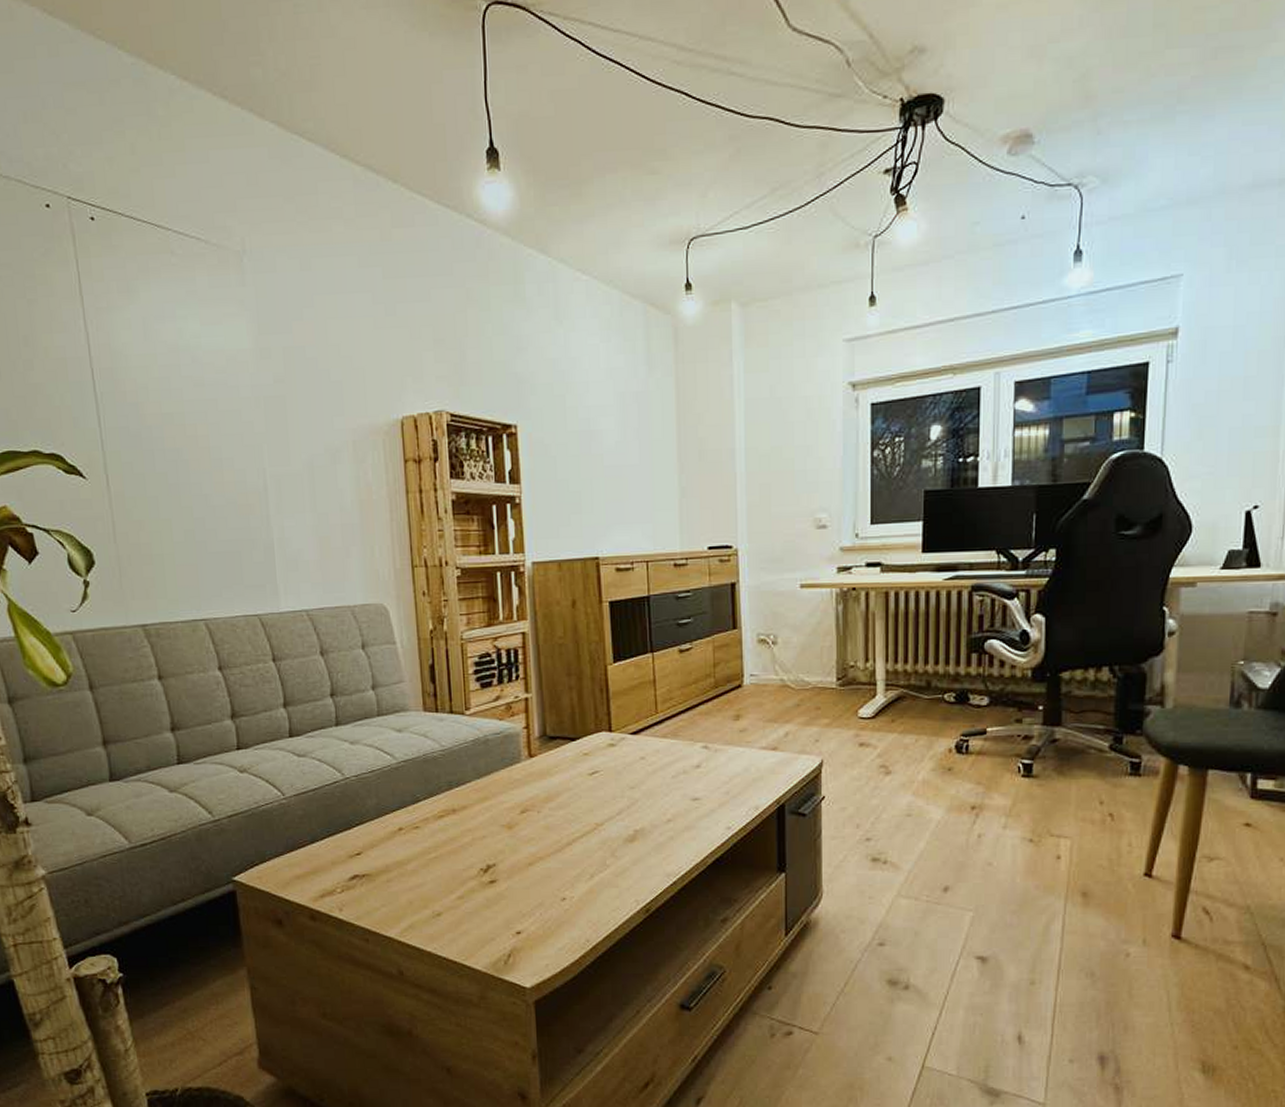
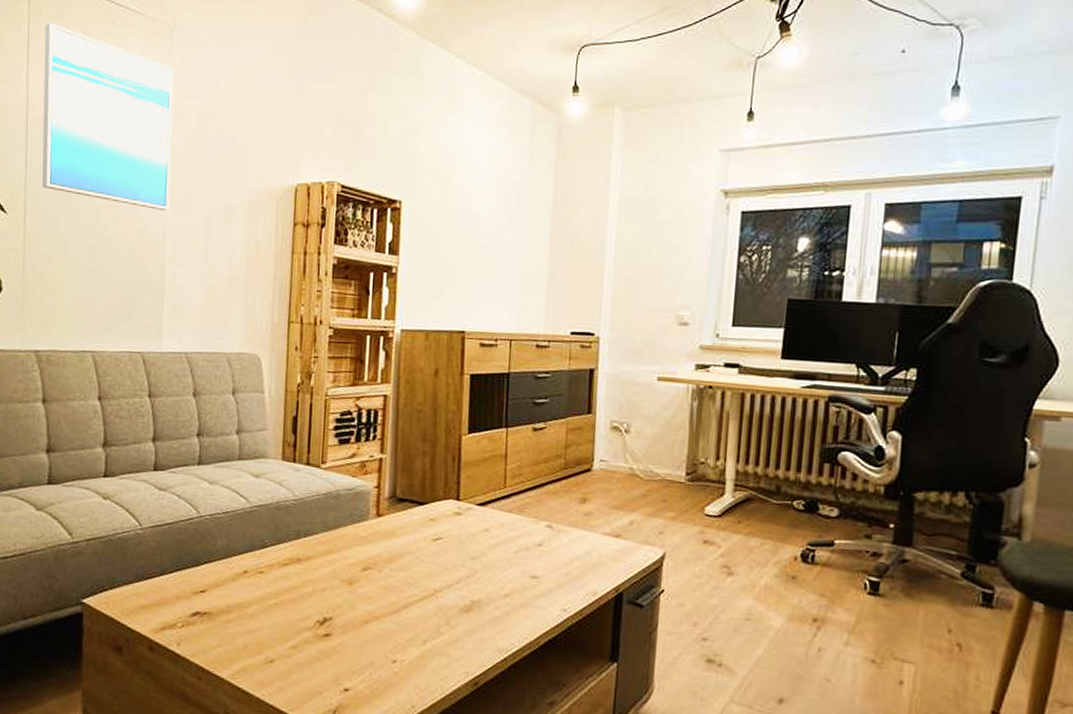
wall art: none [96,259,266,459] -> present [41,23,174,210]

